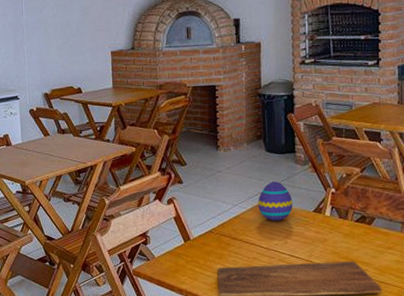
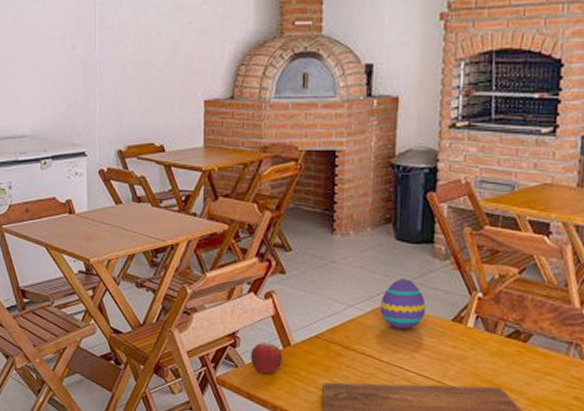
fruit: none [158,239,184,264] -> present [250,342,282,374]

